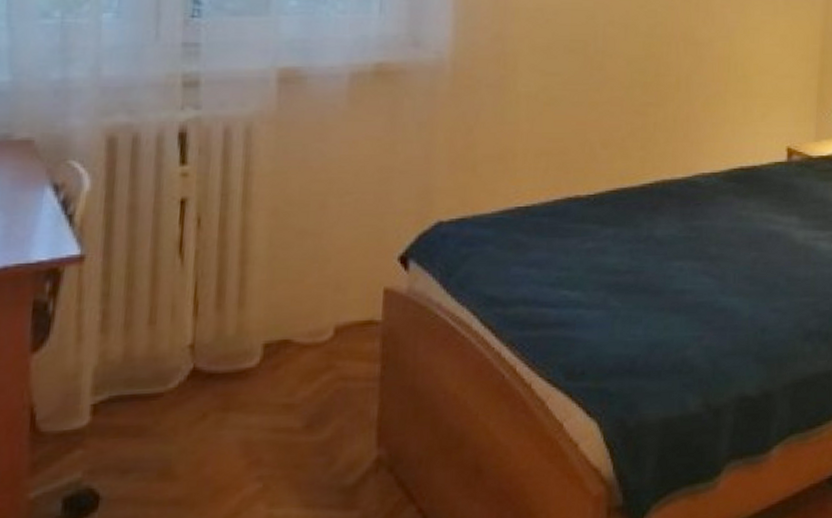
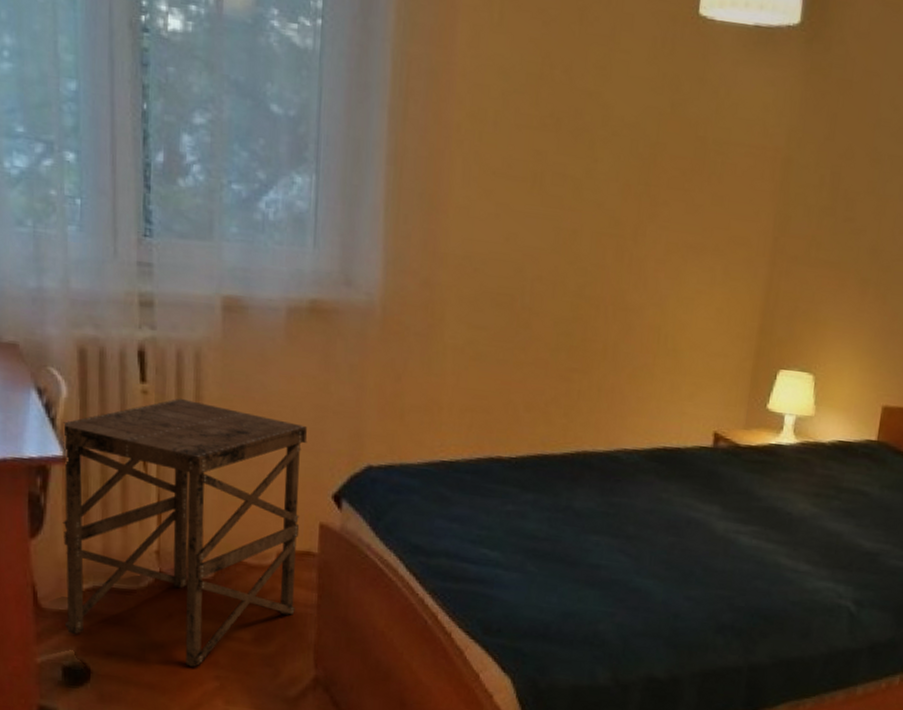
side table: none [69,176,371,471] -> present [62,398,308,667]

